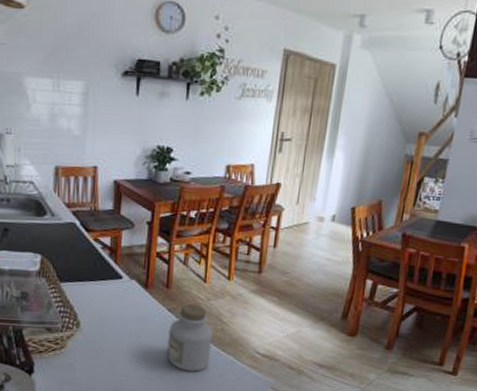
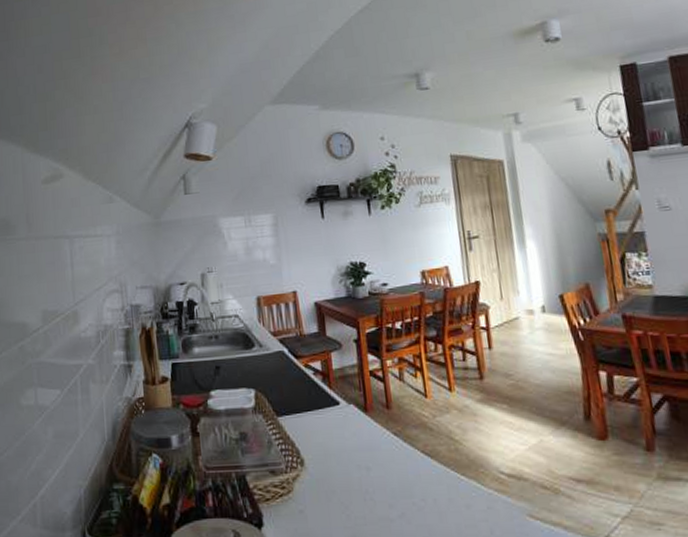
jar: present [167,304,213,372] -> none [399,424,451,505]

